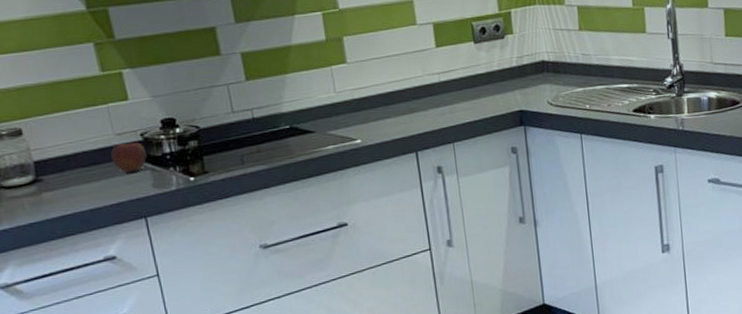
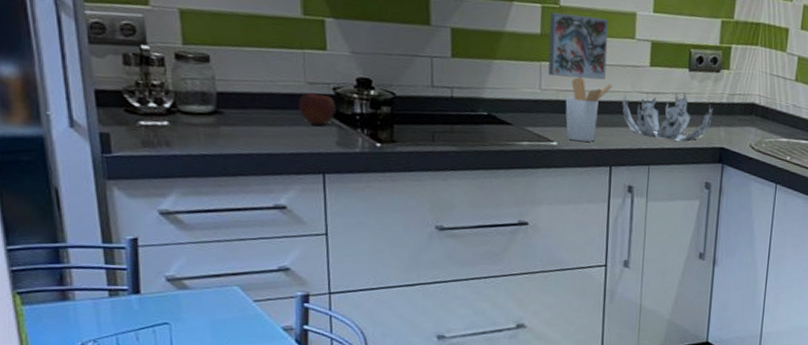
decorative tile: none [331,11,396,78] -> present [548,12,608,80]
utensil holder: none [361,72,404,134] -> present [565,77,613,142]
decorative bowl: none [415,64,506,116] -> present [622,91,713,141]

